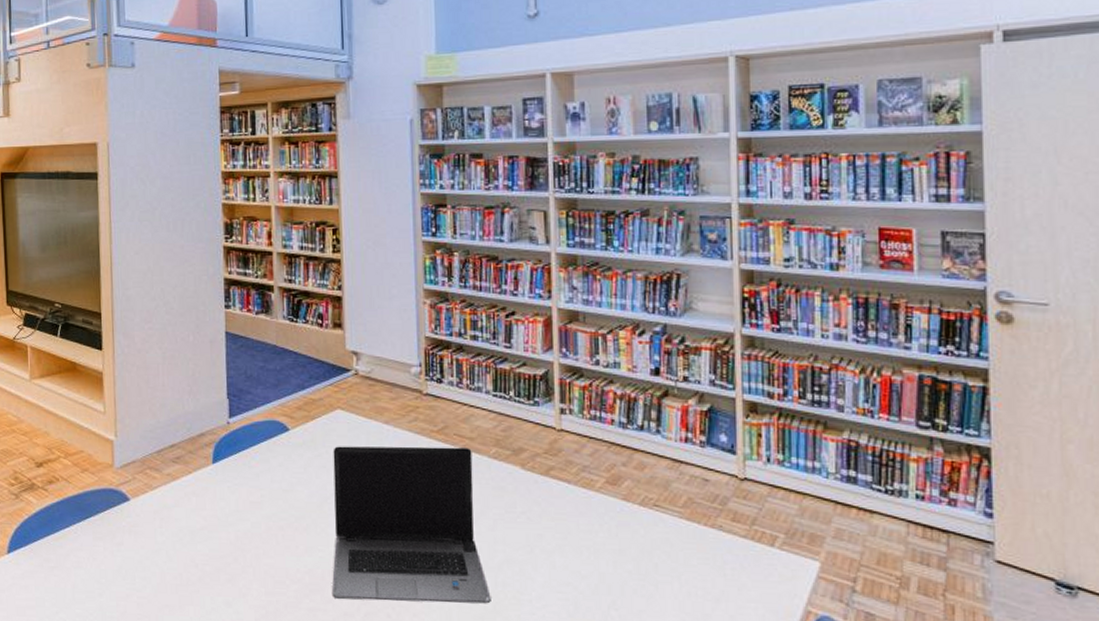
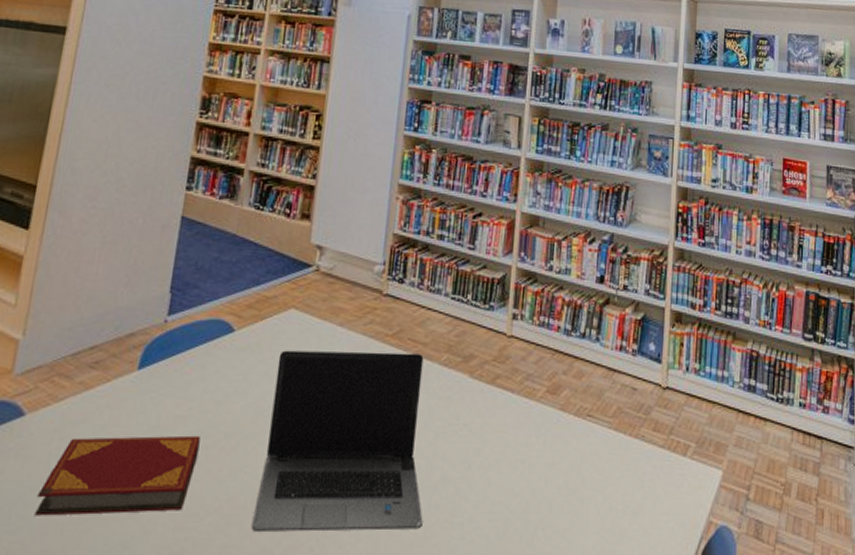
hardback book: none [152,518,276,579] -> present [34,435,201,516]

